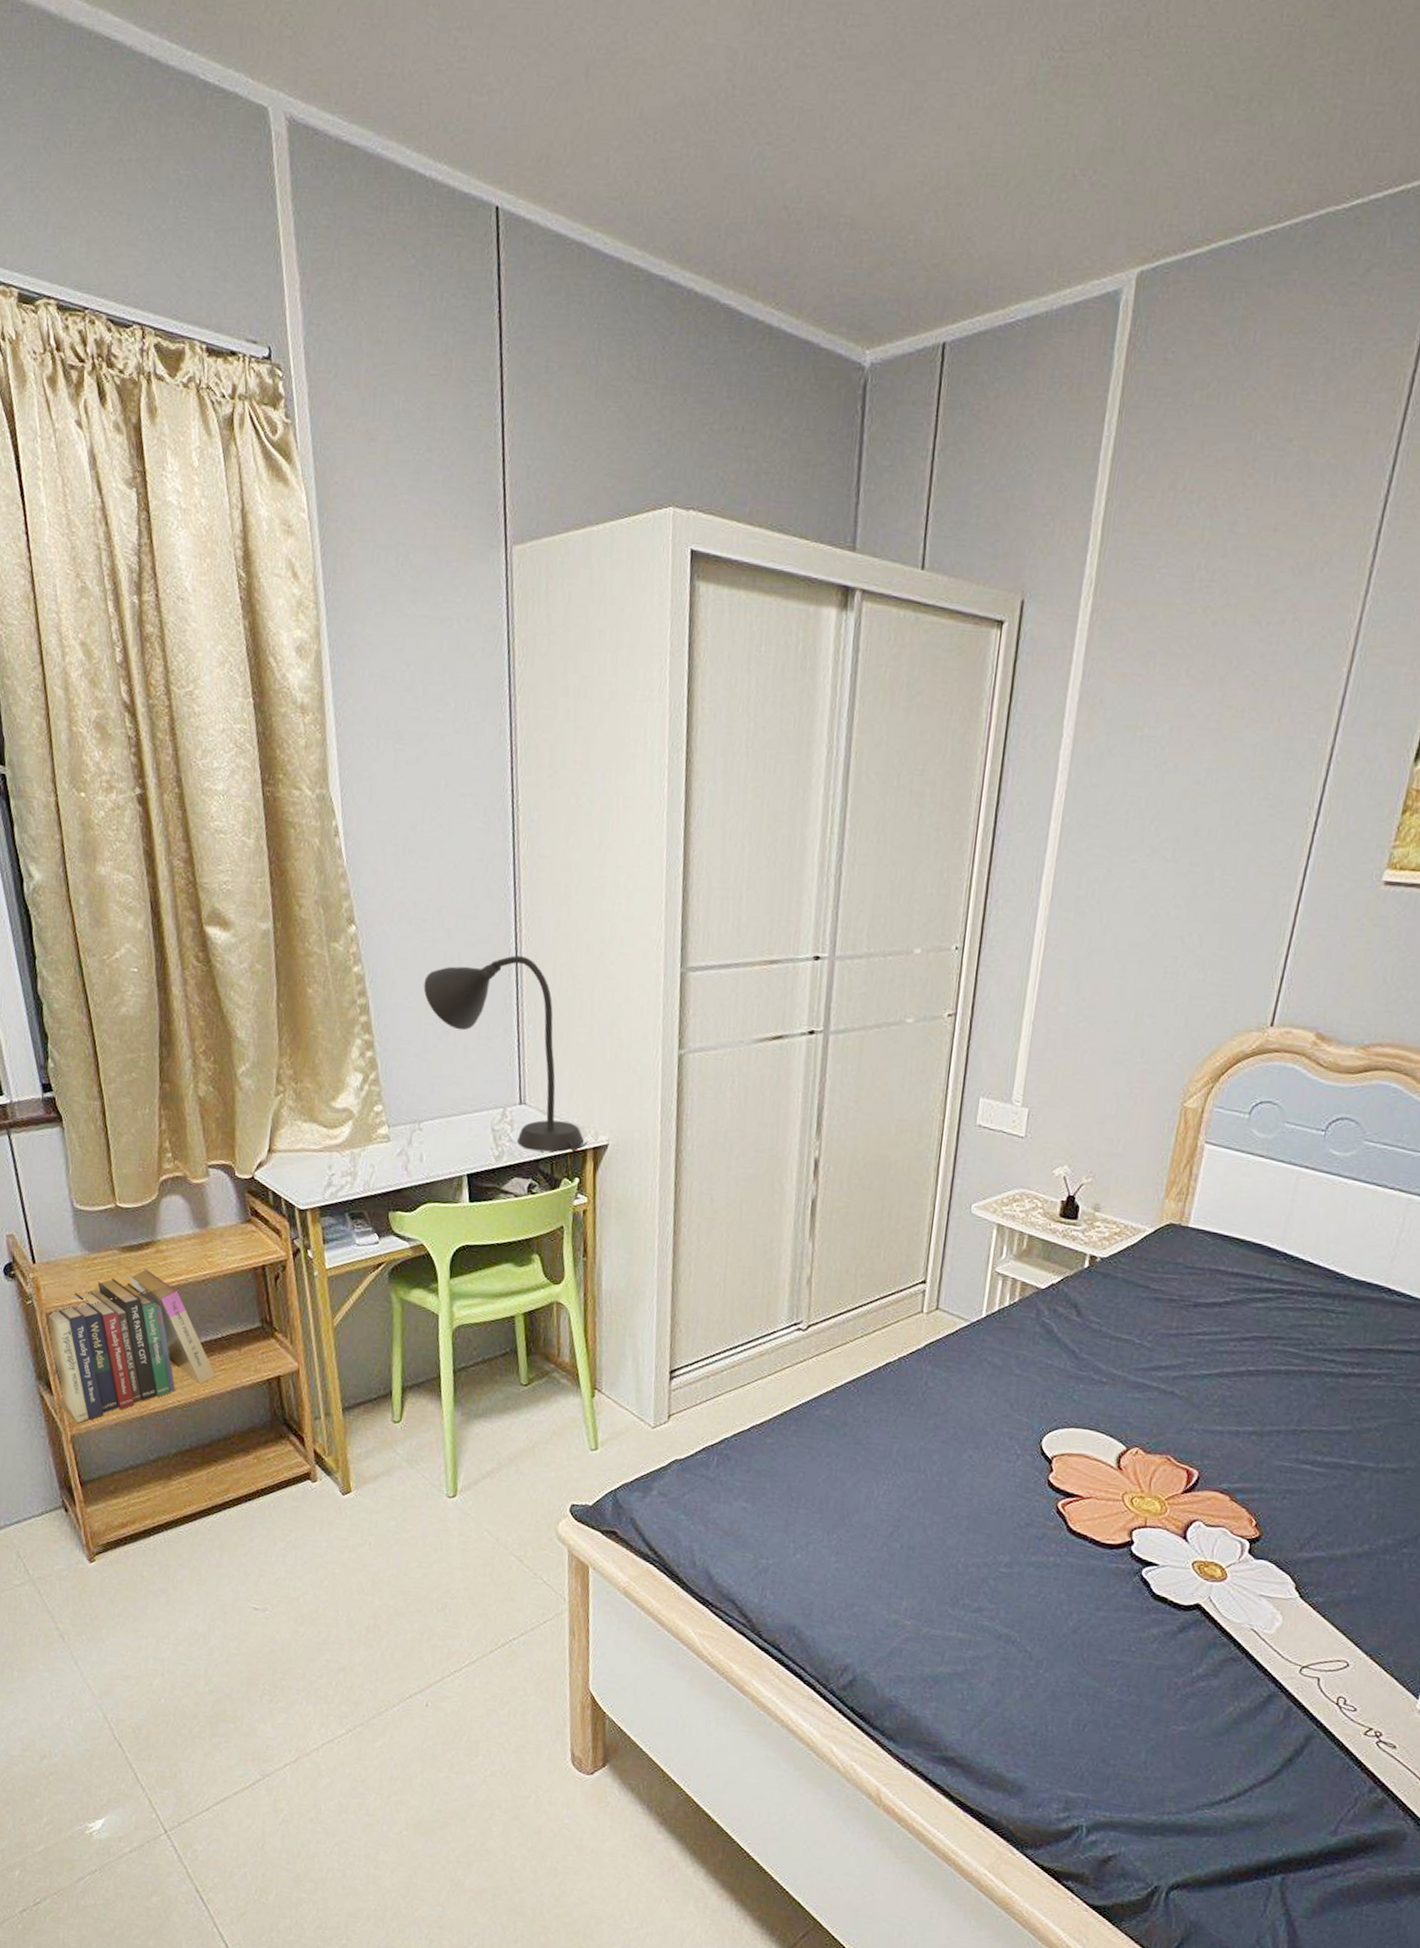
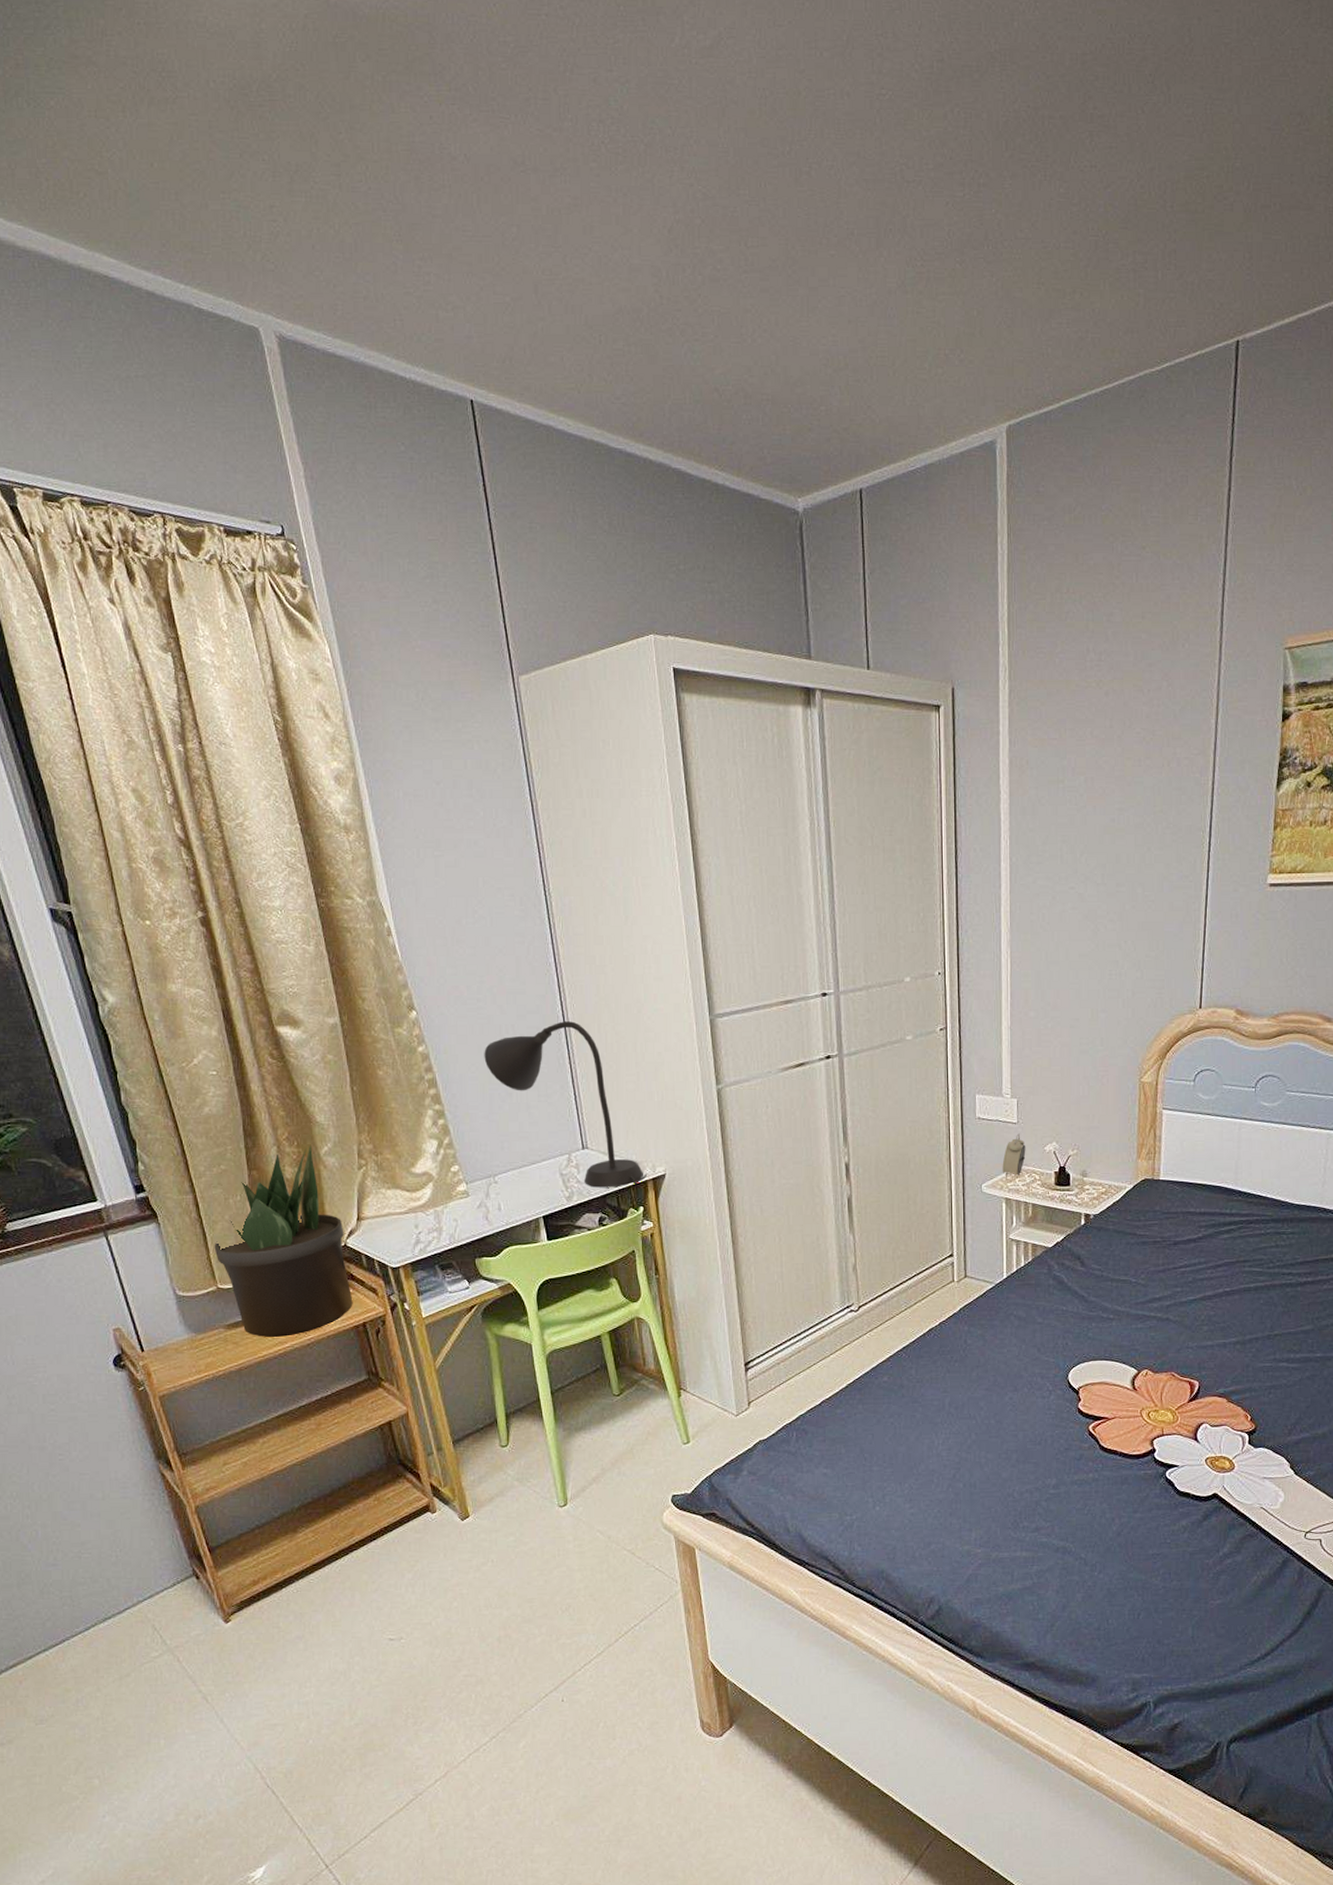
books: present [49,1268,215,1424] -> none [162,1341,329,1495]
planter: none [116,1063,255,1269] -> present [214,1145,353,1338]
alarm clock: none [998,1150,1031,1200] -> present [1002,1133,1026,1177]

